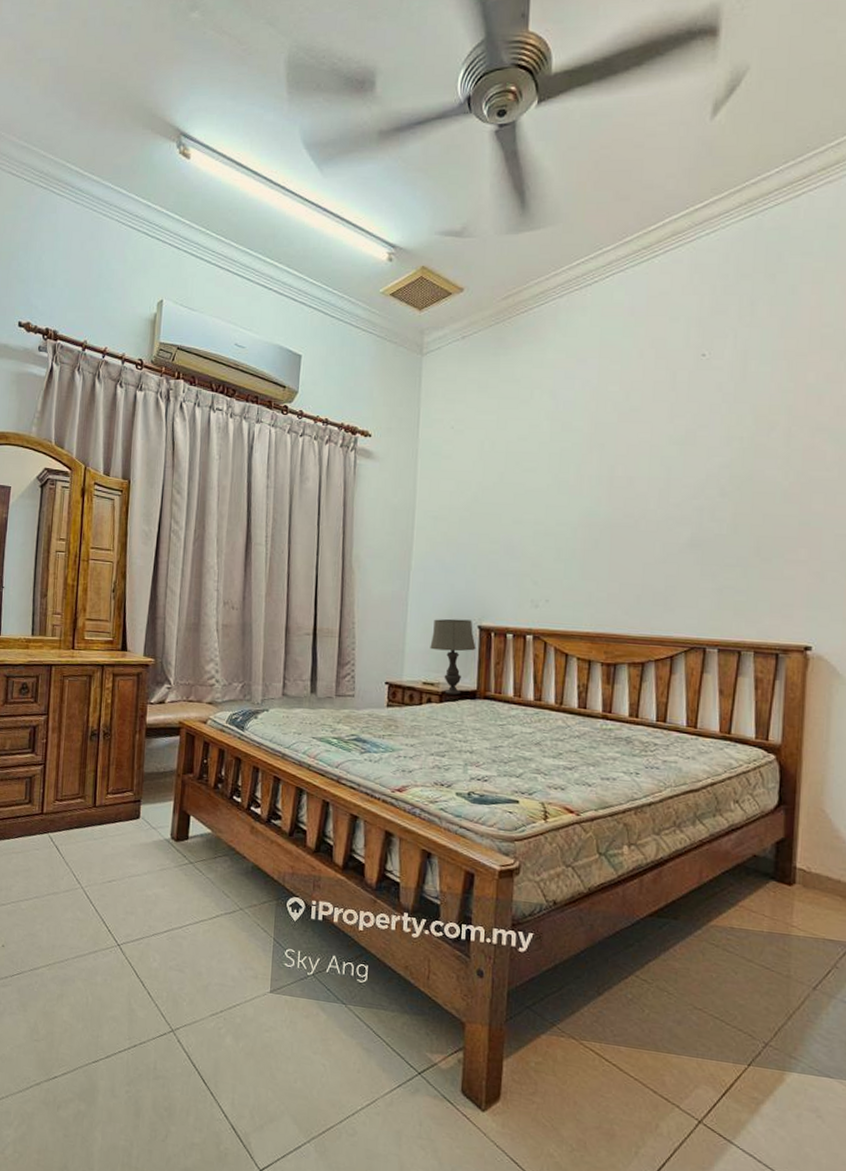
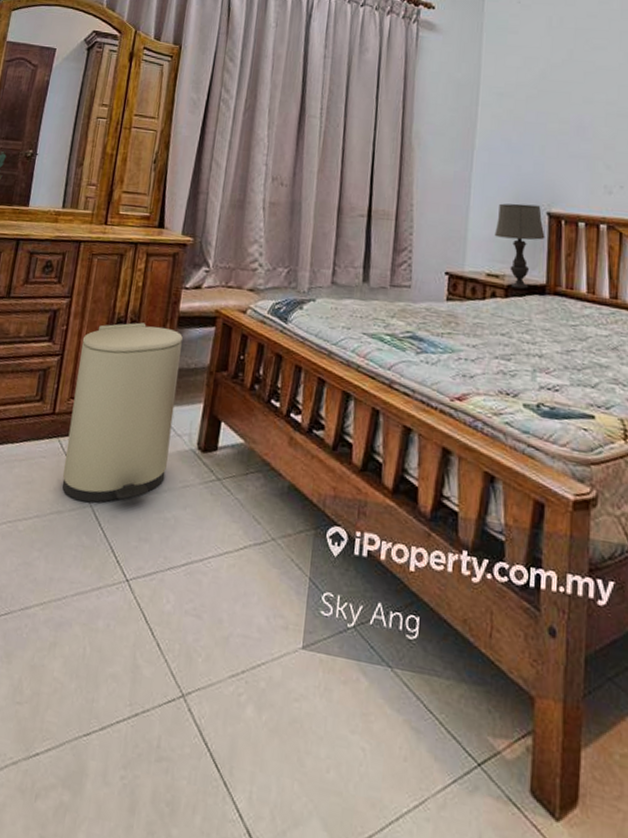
pedal bin: none [55,734,151,885] -> present [62,322,183,503]

